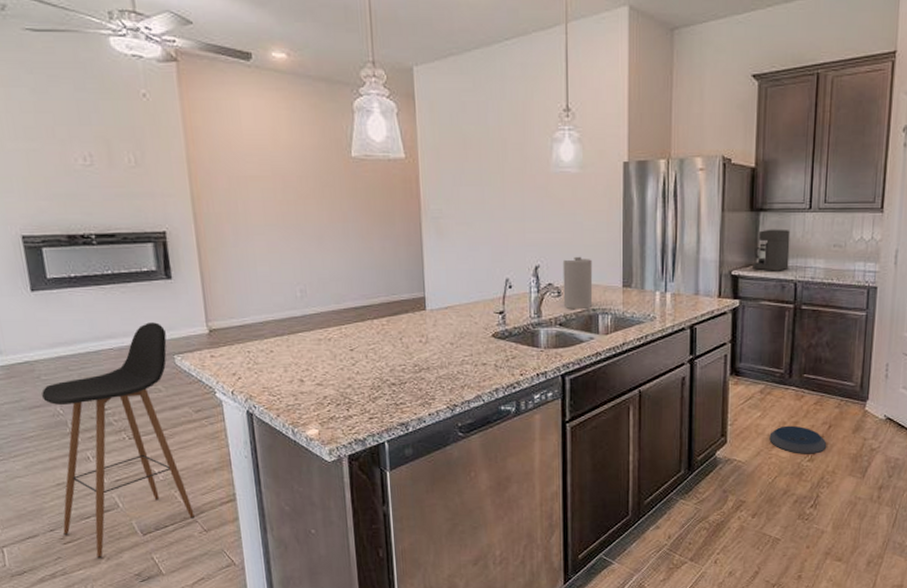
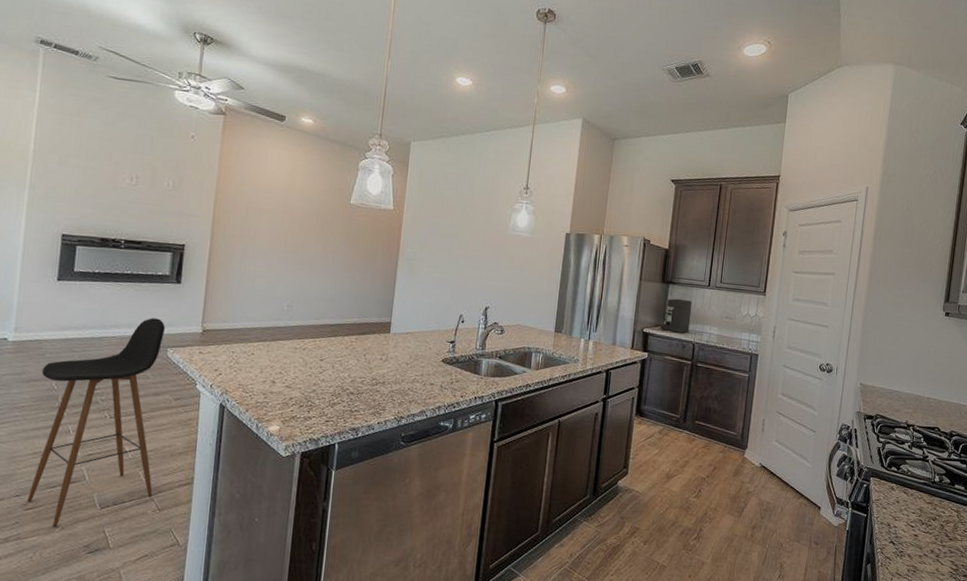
paper towel holder: present [562,256,593,310] -> none [504,303,533,347]
robot vacuum: present [769,425,827,454] -> none [663,464,712,492]

